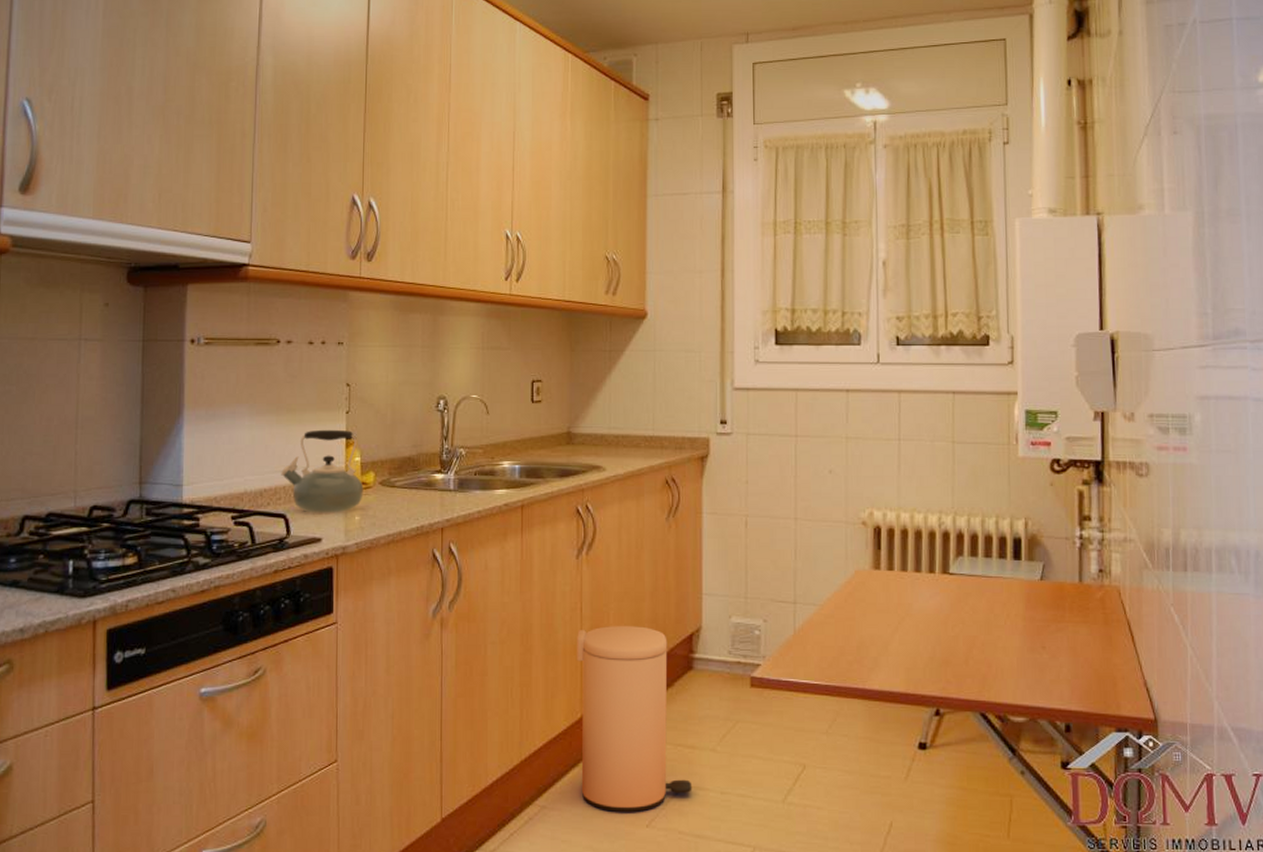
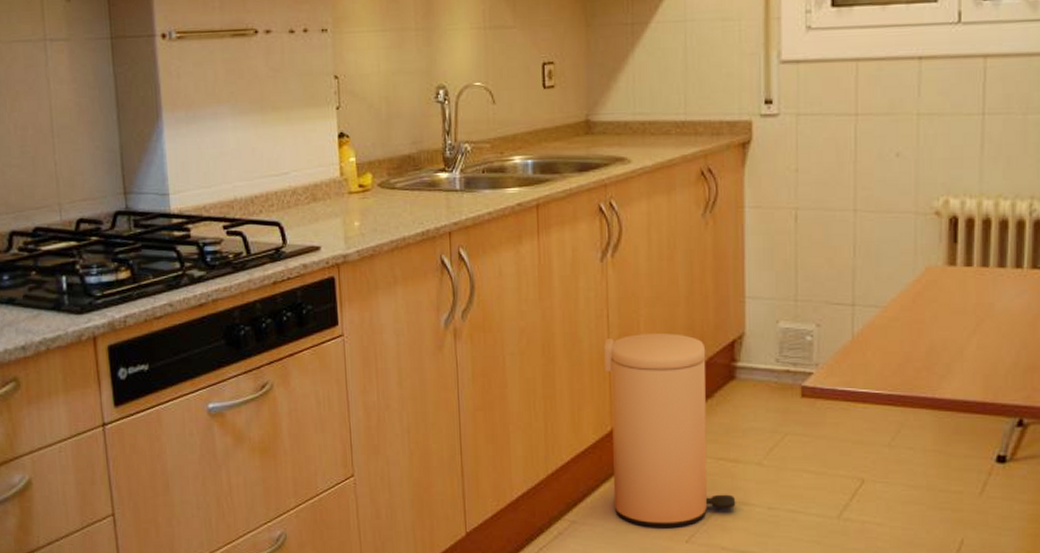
kettle: present [281,429,364,513] -> none [271,127,362,220]

